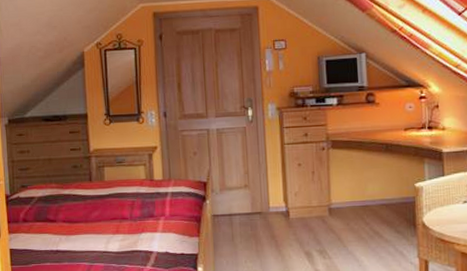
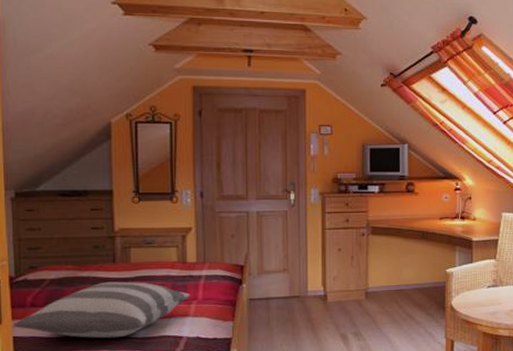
pillow: none [9,198,158,252] -> present [13,281,190,339]

